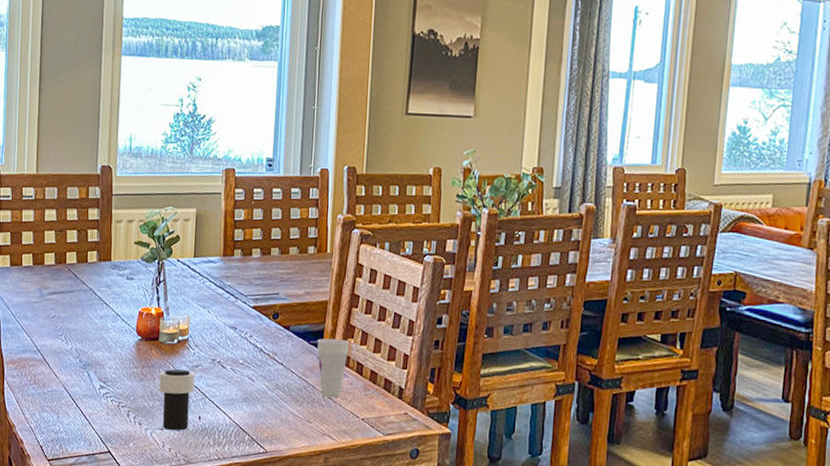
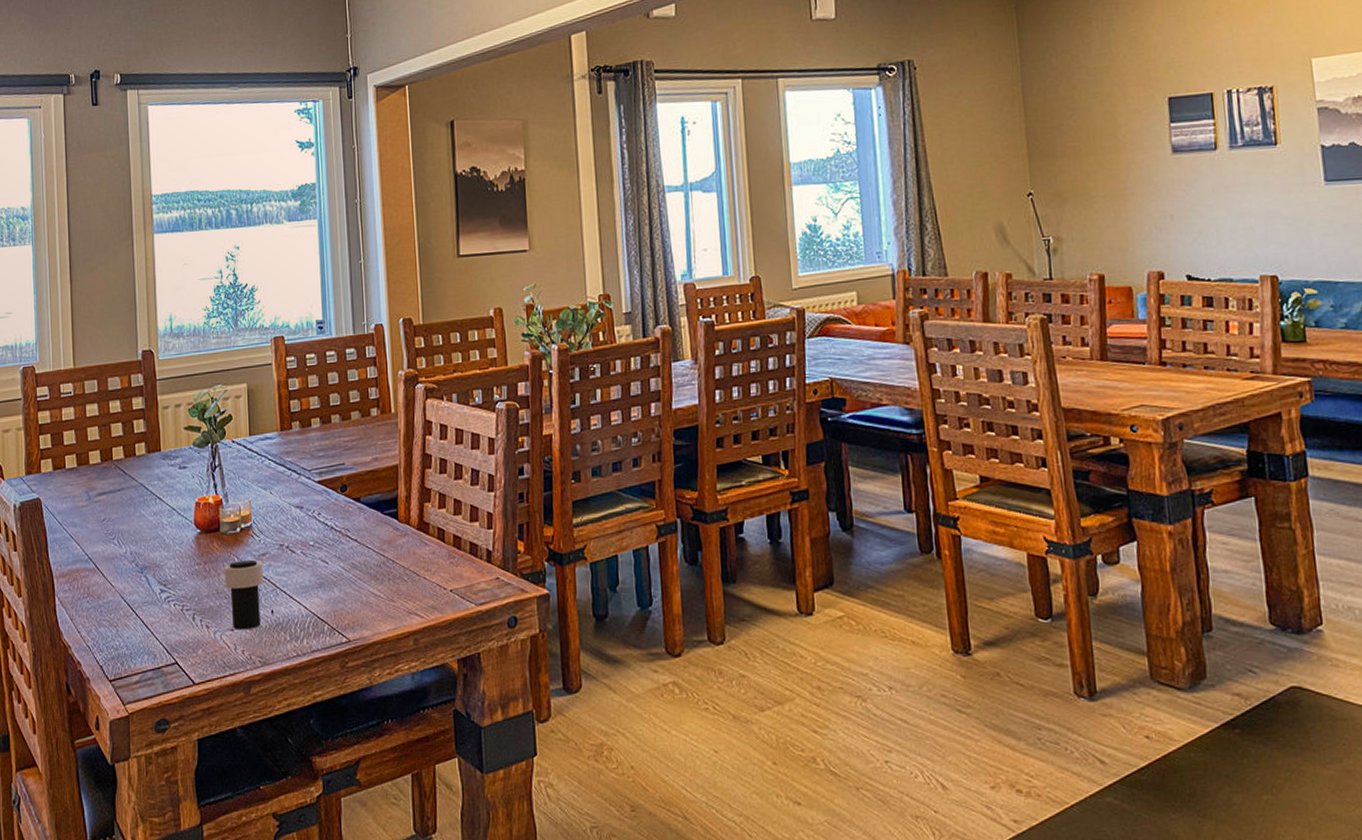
cup: present [317,338,349,398] -> none [391,504,427,571]

